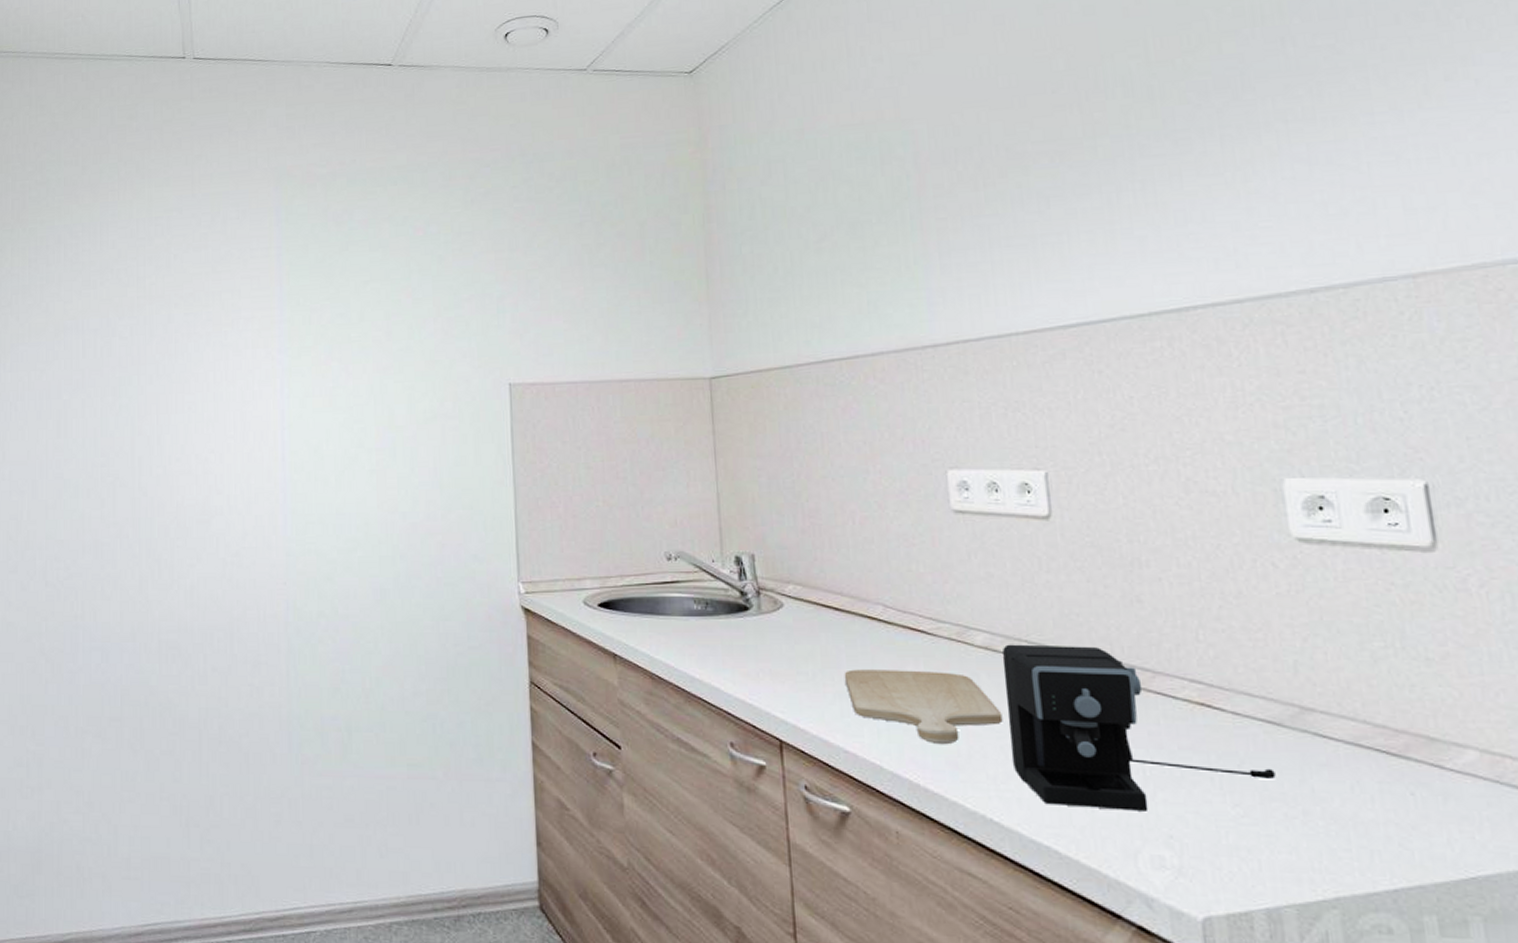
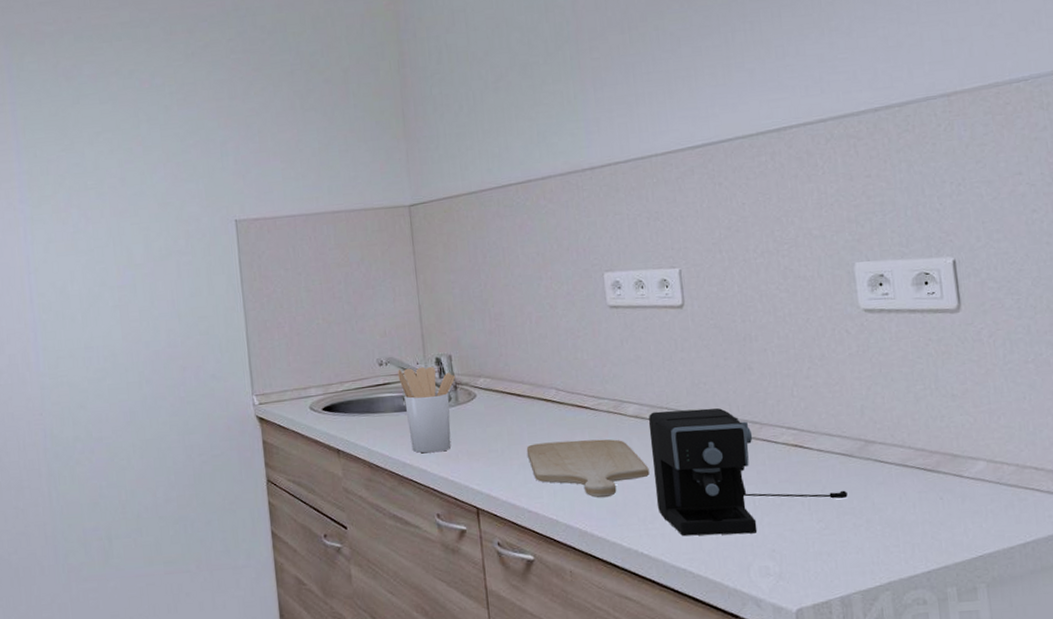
utensil holder: none [689,565,759,668] -> present [398,367,456,454]

